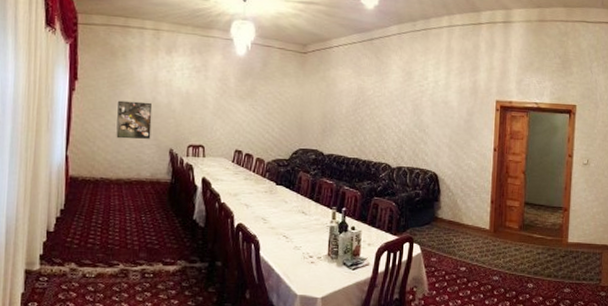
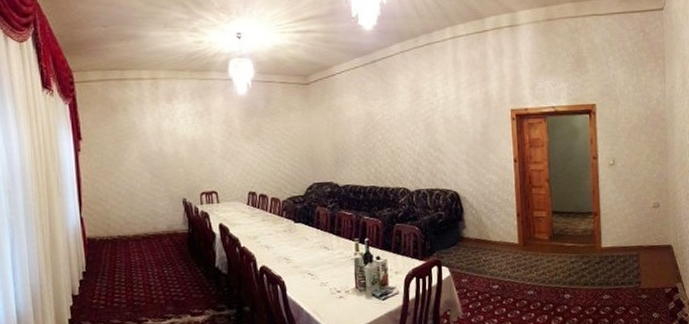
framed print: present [116,100,153,140] -> none [125,154,162,194]

